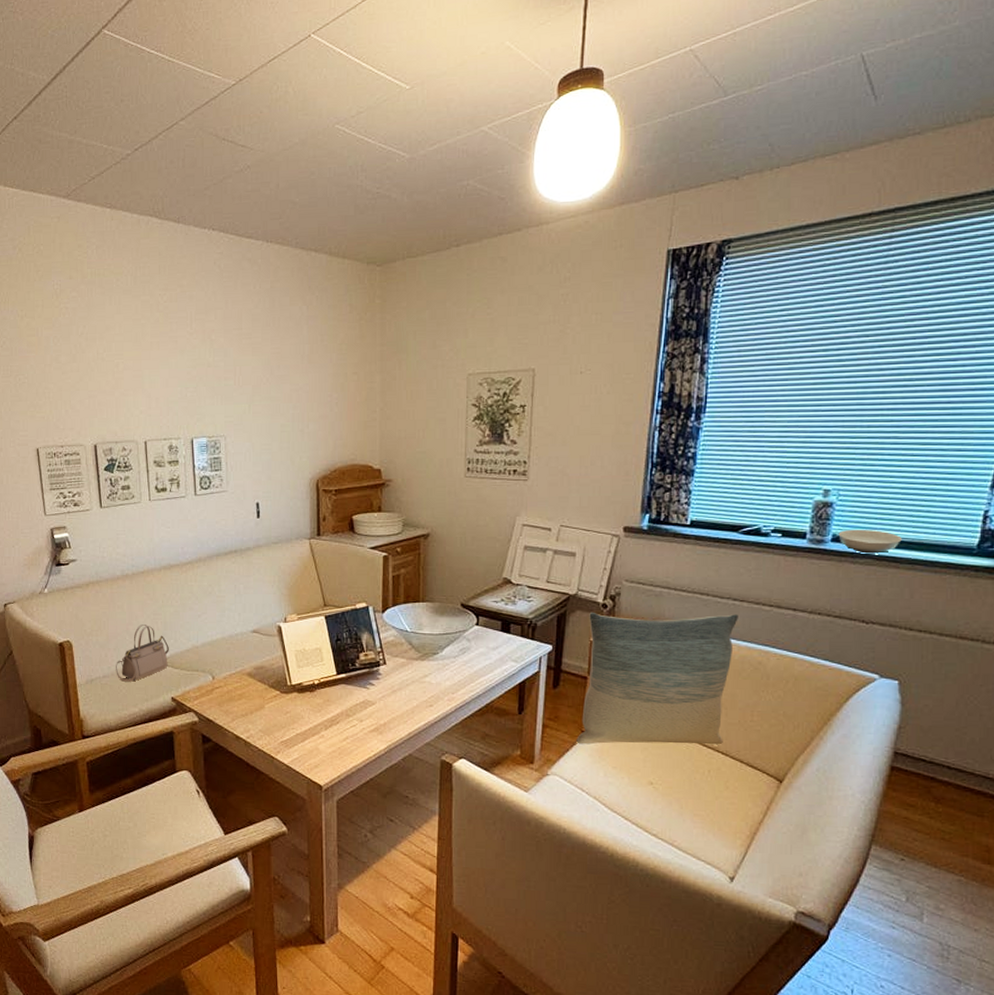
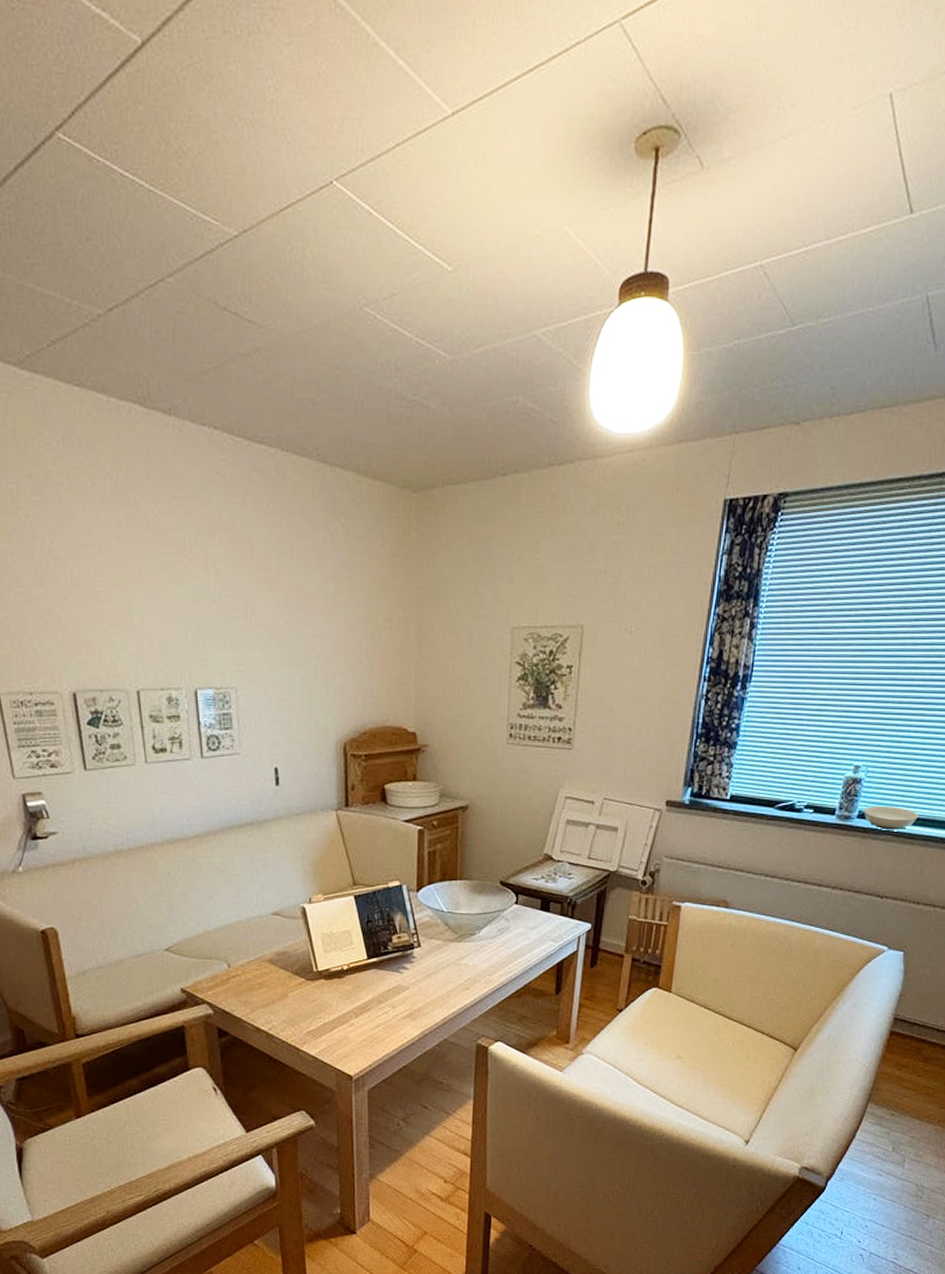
handbag: present [116,623,169,682] -> none [112,906,176,973]
pillow: present [576,612,738,745] -> none [611,889,769,1022]

